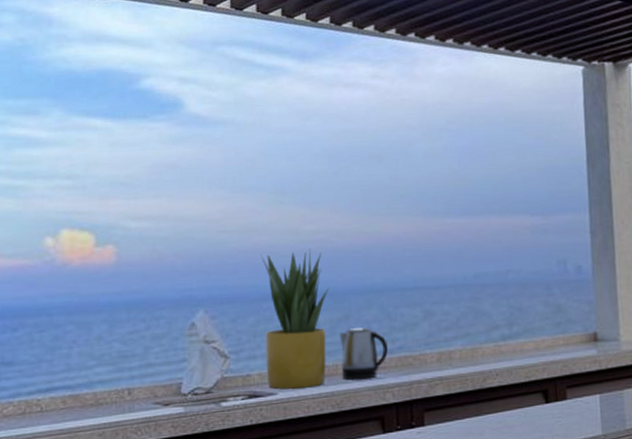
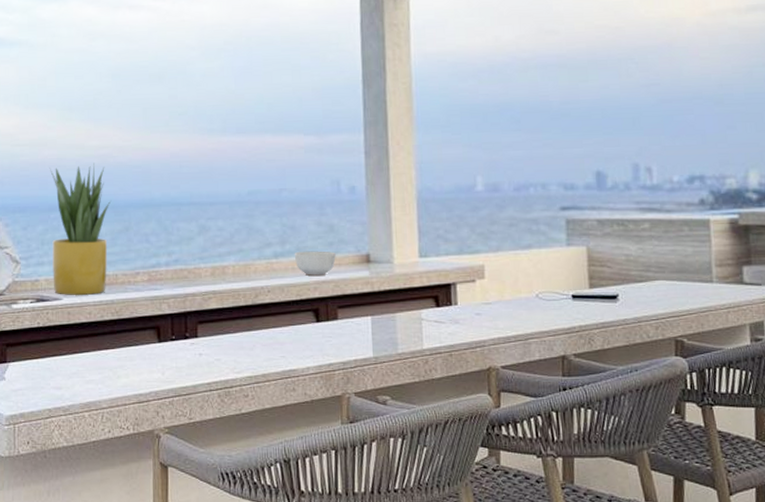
kettle: present [339,327,389,380] -> none [120,239,165,290]
bowl: none [522,331,564,358] -> present [294,251,336,277]

